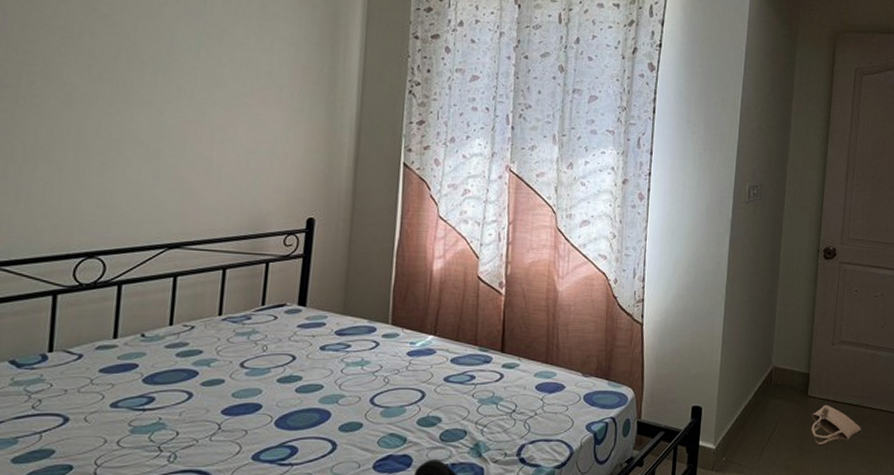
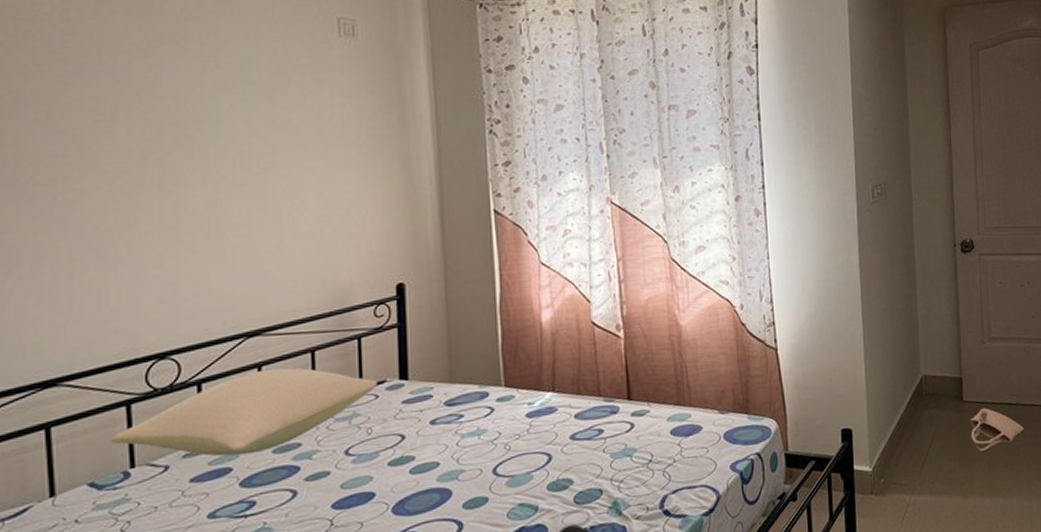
pillow: none [34,279,278,355] -> present [109,367,378,457]

